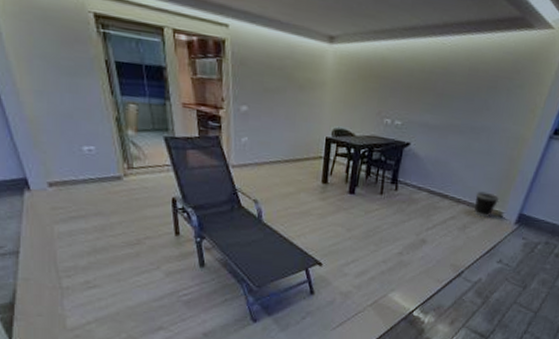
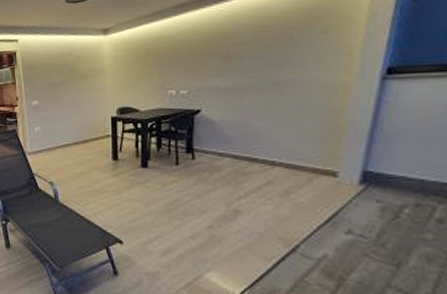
wastebasket: present [473,191,500,218] -> none [294,150,329,180]

